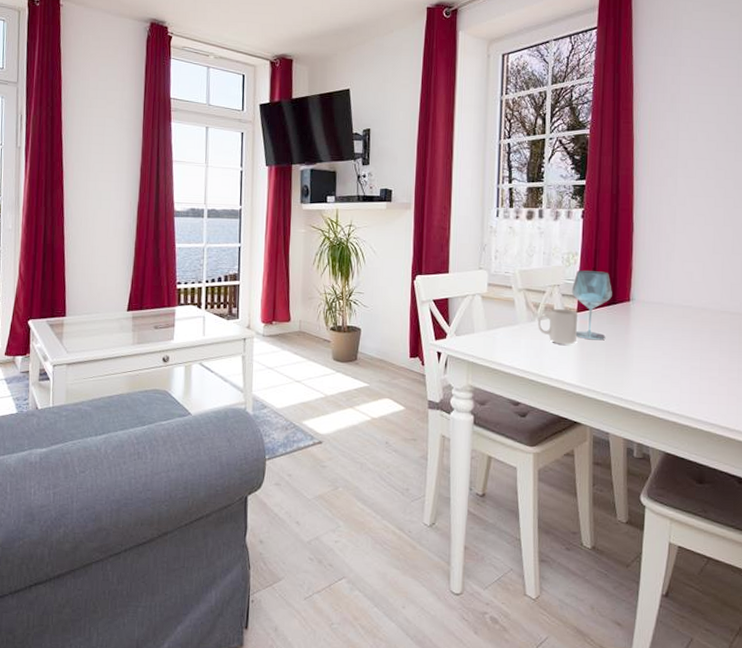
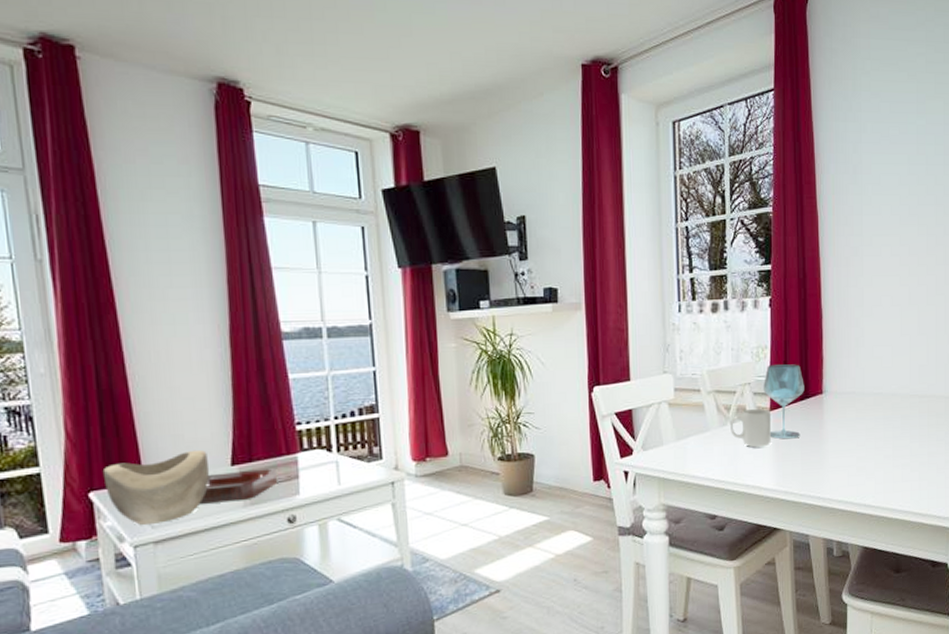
decorative bowl: none [39,296,112,351] -> present [102,449,210,526]
decorative tray: none [101,316,159,340] -> present [199,468,277,504]

